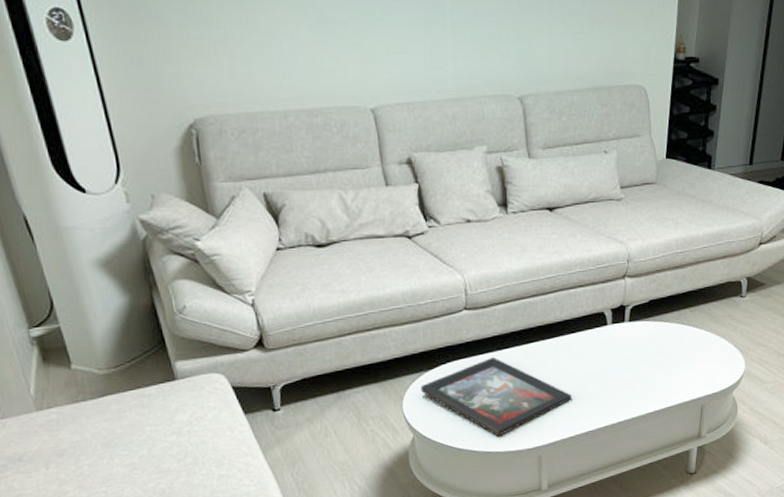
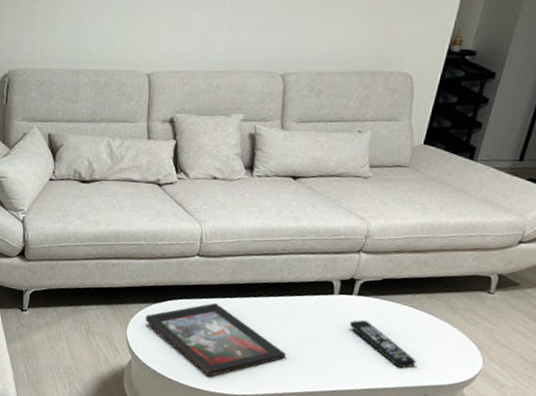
remote control: none [626,344,690,385] -> present [349,319,417,368]

